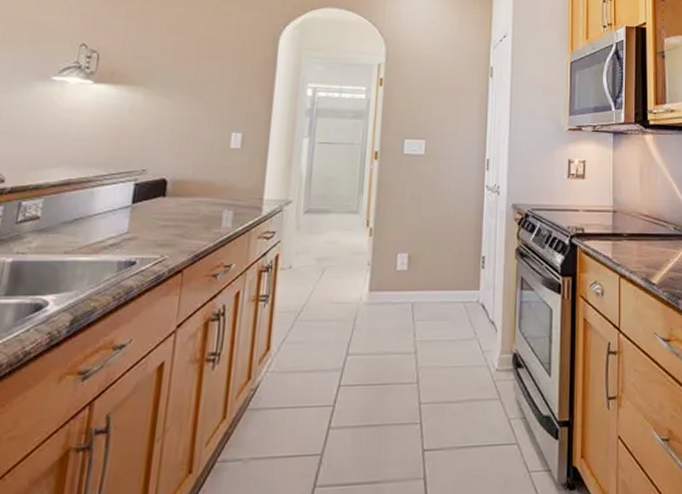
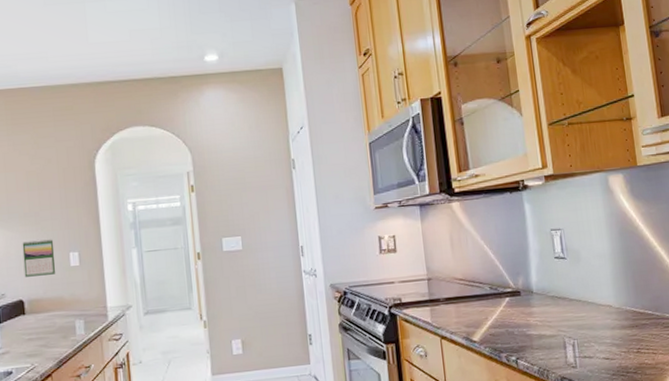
calendar: none [174,113,216,155] -> present [22,239,56,277]

